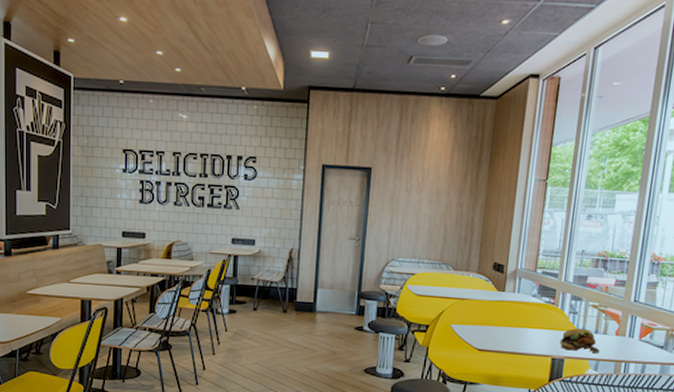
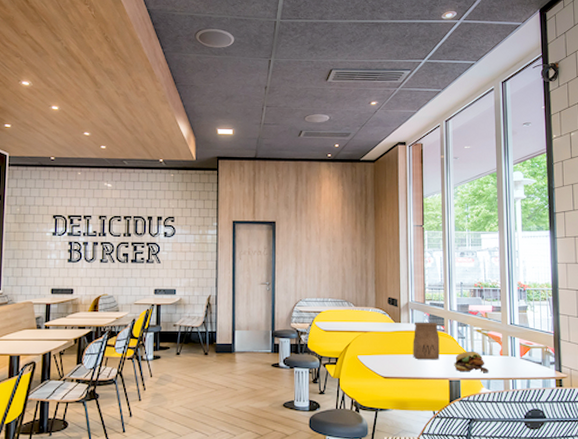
paper bag: none [514,292,548,336] -> present [413,322,440,360]

